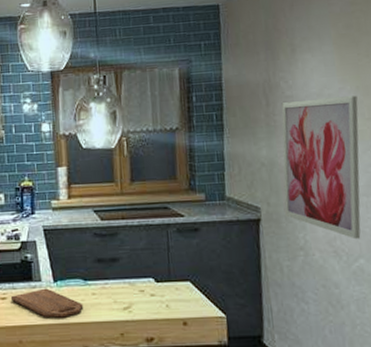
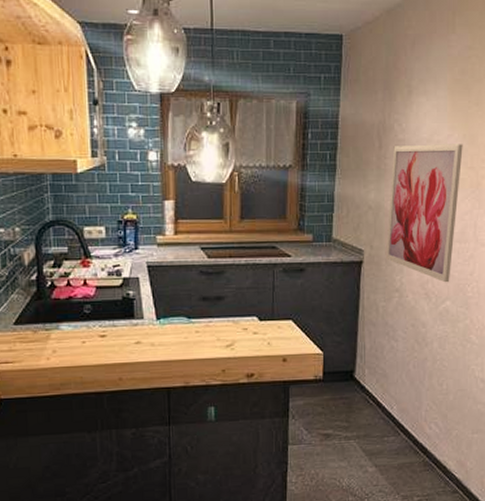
cutting board: present [10,288,84,318] -> none [110,326,186,355]

